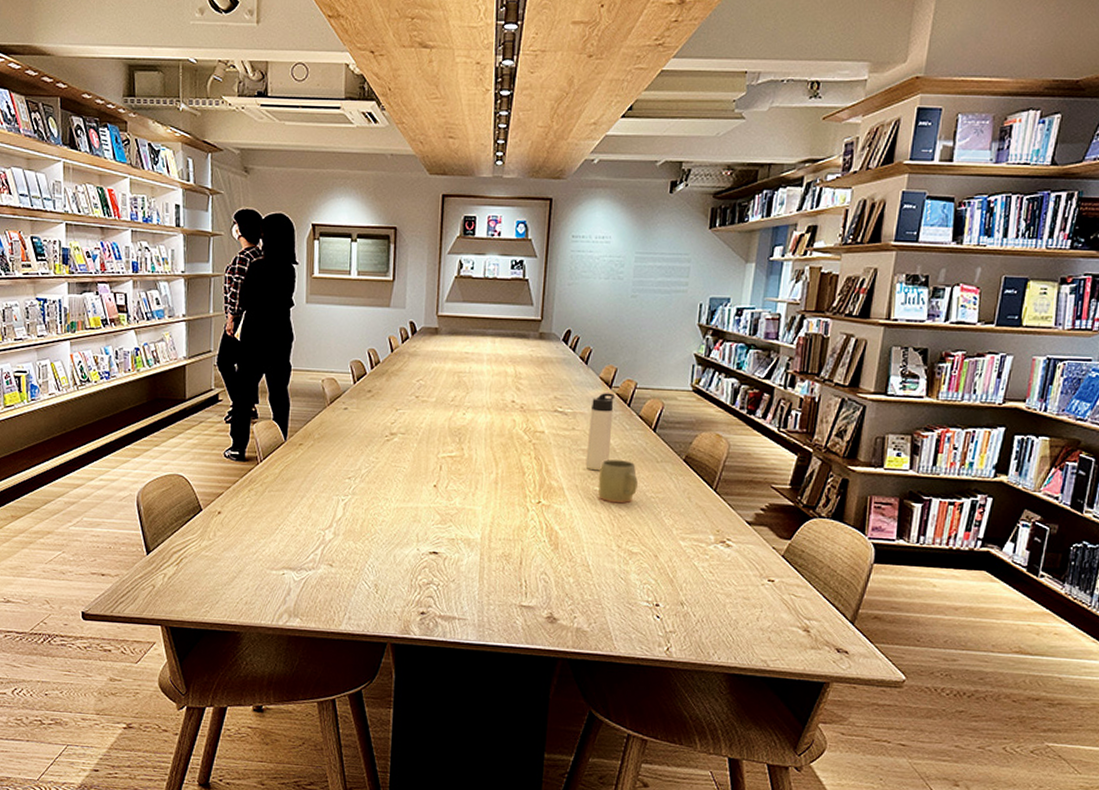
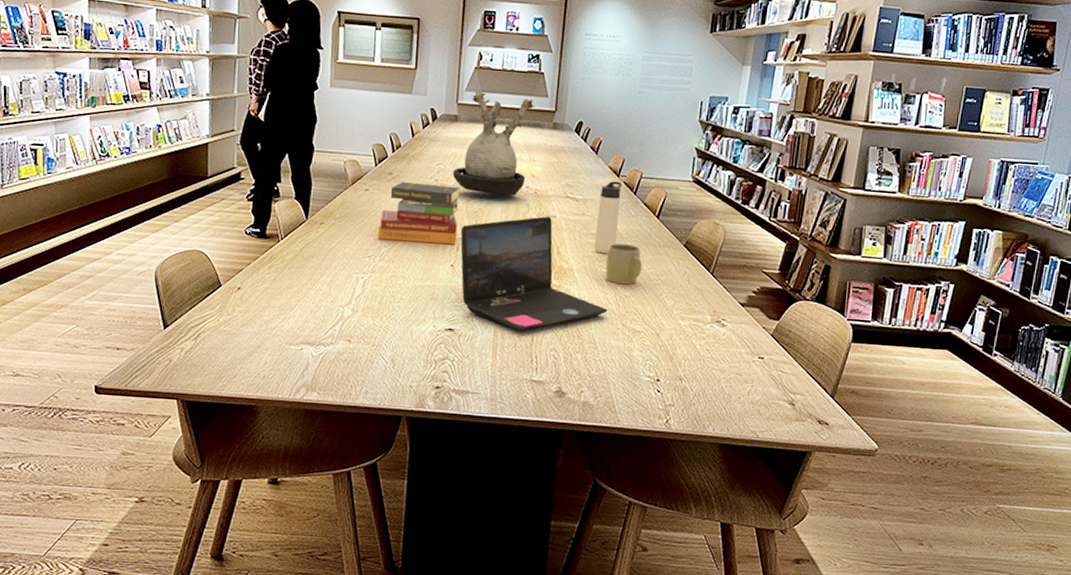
books: none [358,399,442,464] -> present [378,181,460,245]
plant: none [433,301,518,413] -> present [452,91,534,197]
laptop: none [443,432,602,553] -> present [460,216,608,330]

